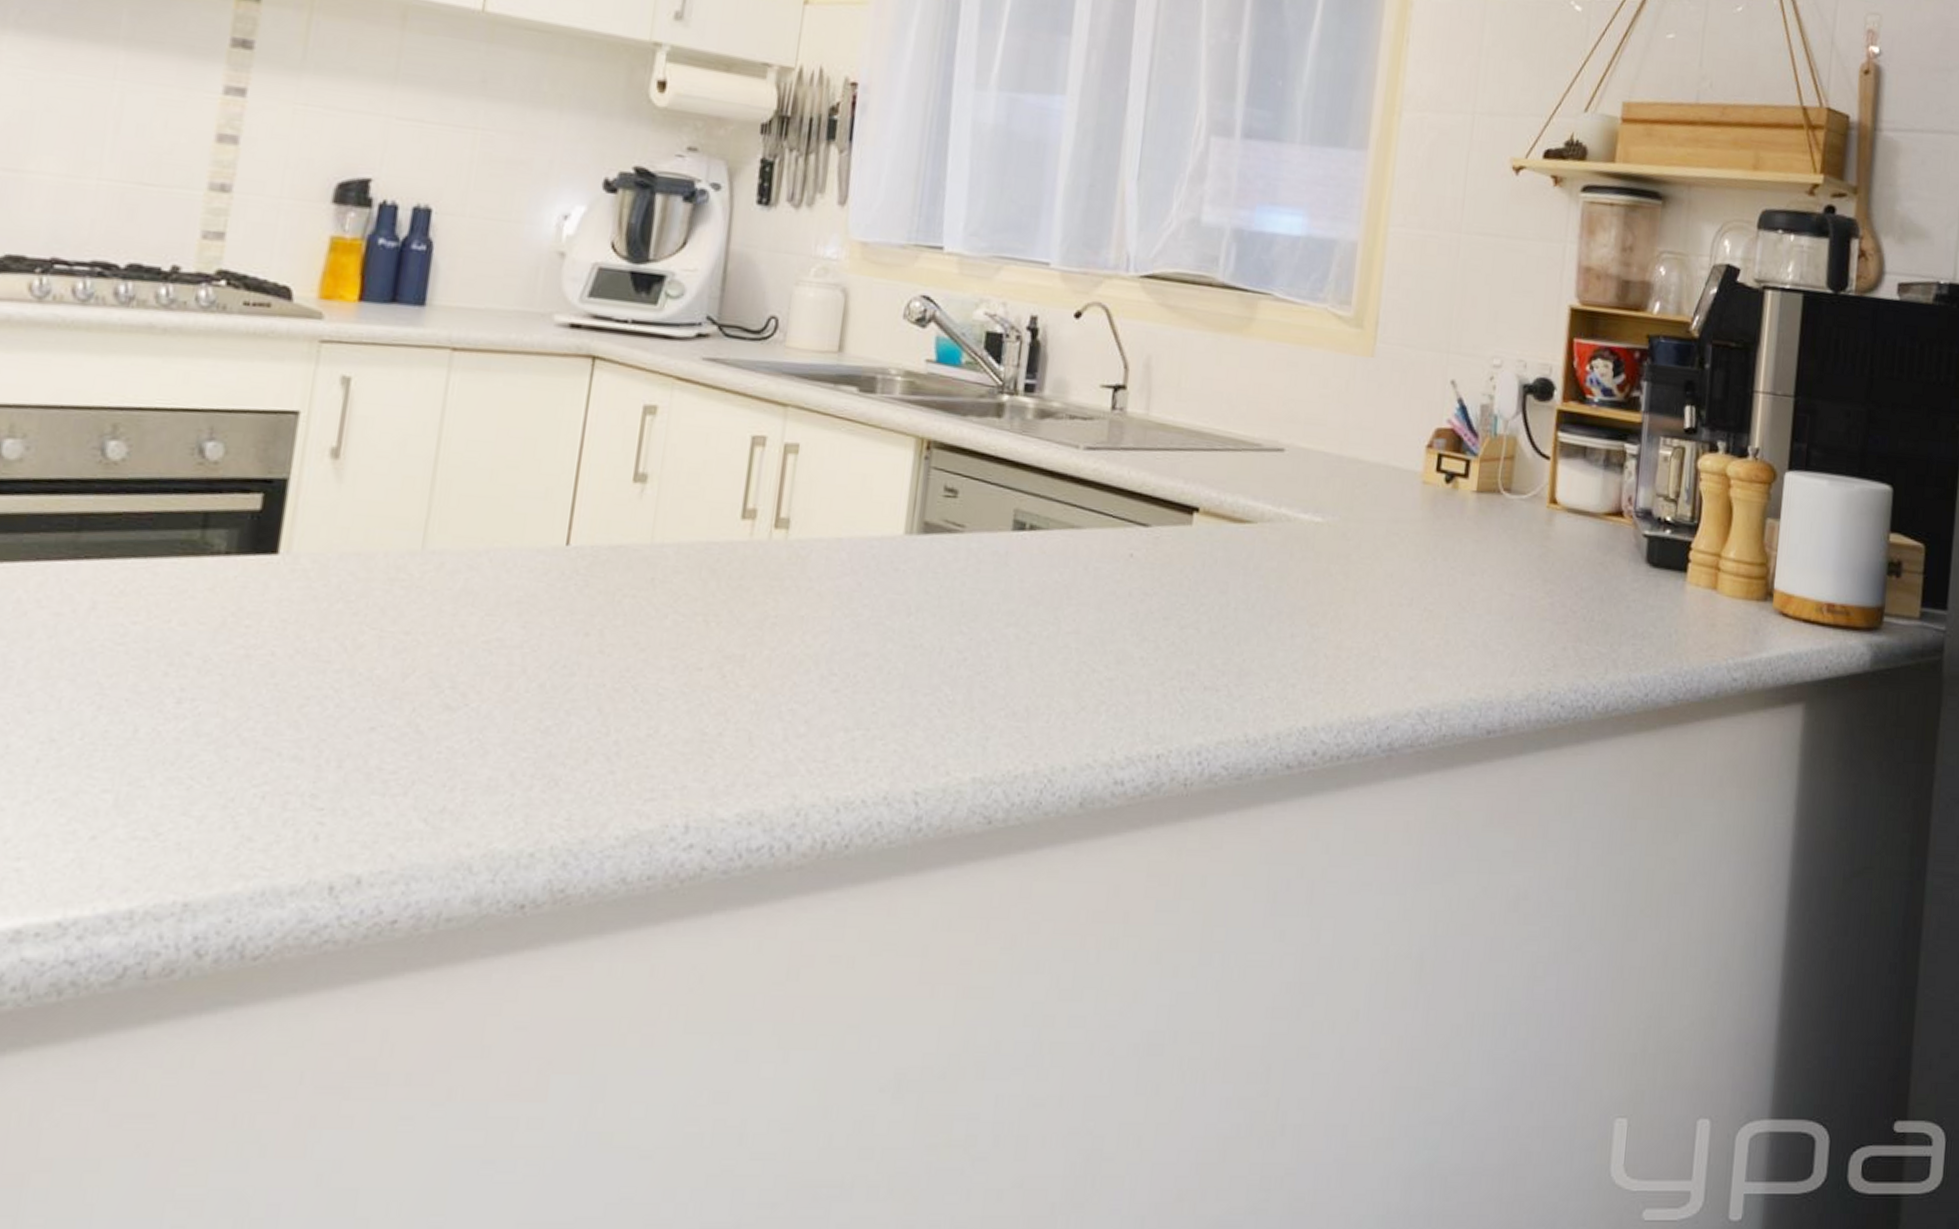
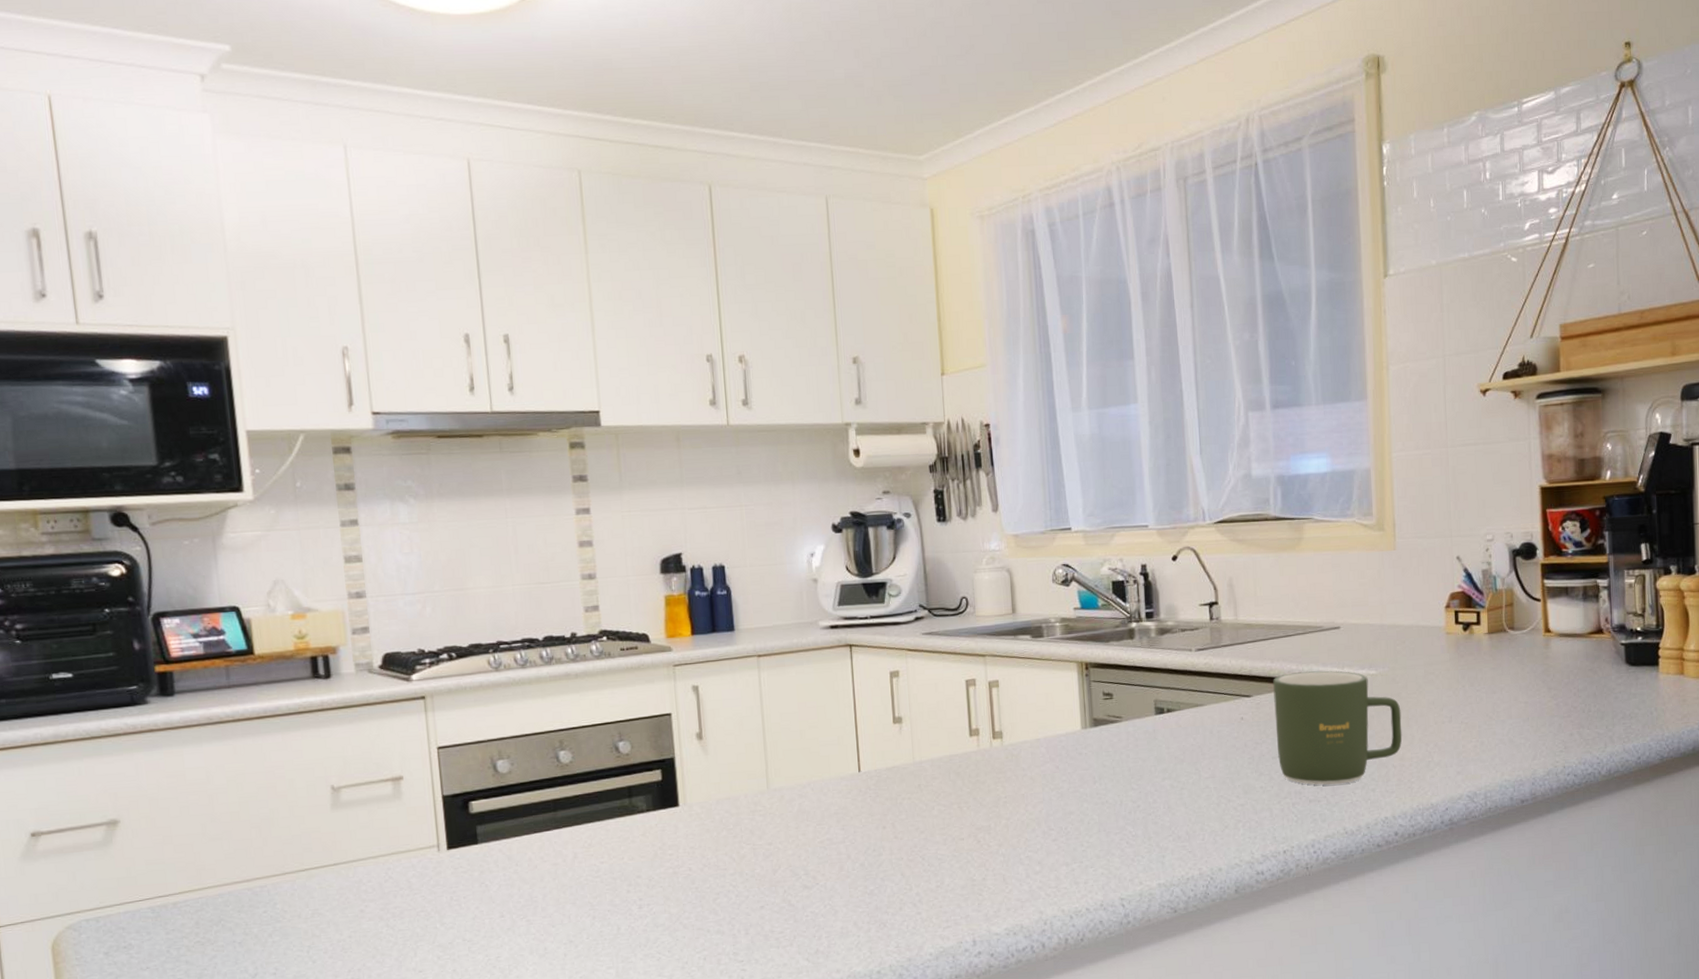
mug: none [1171,502,1348,671] -> present [1273,670,1402,785]

